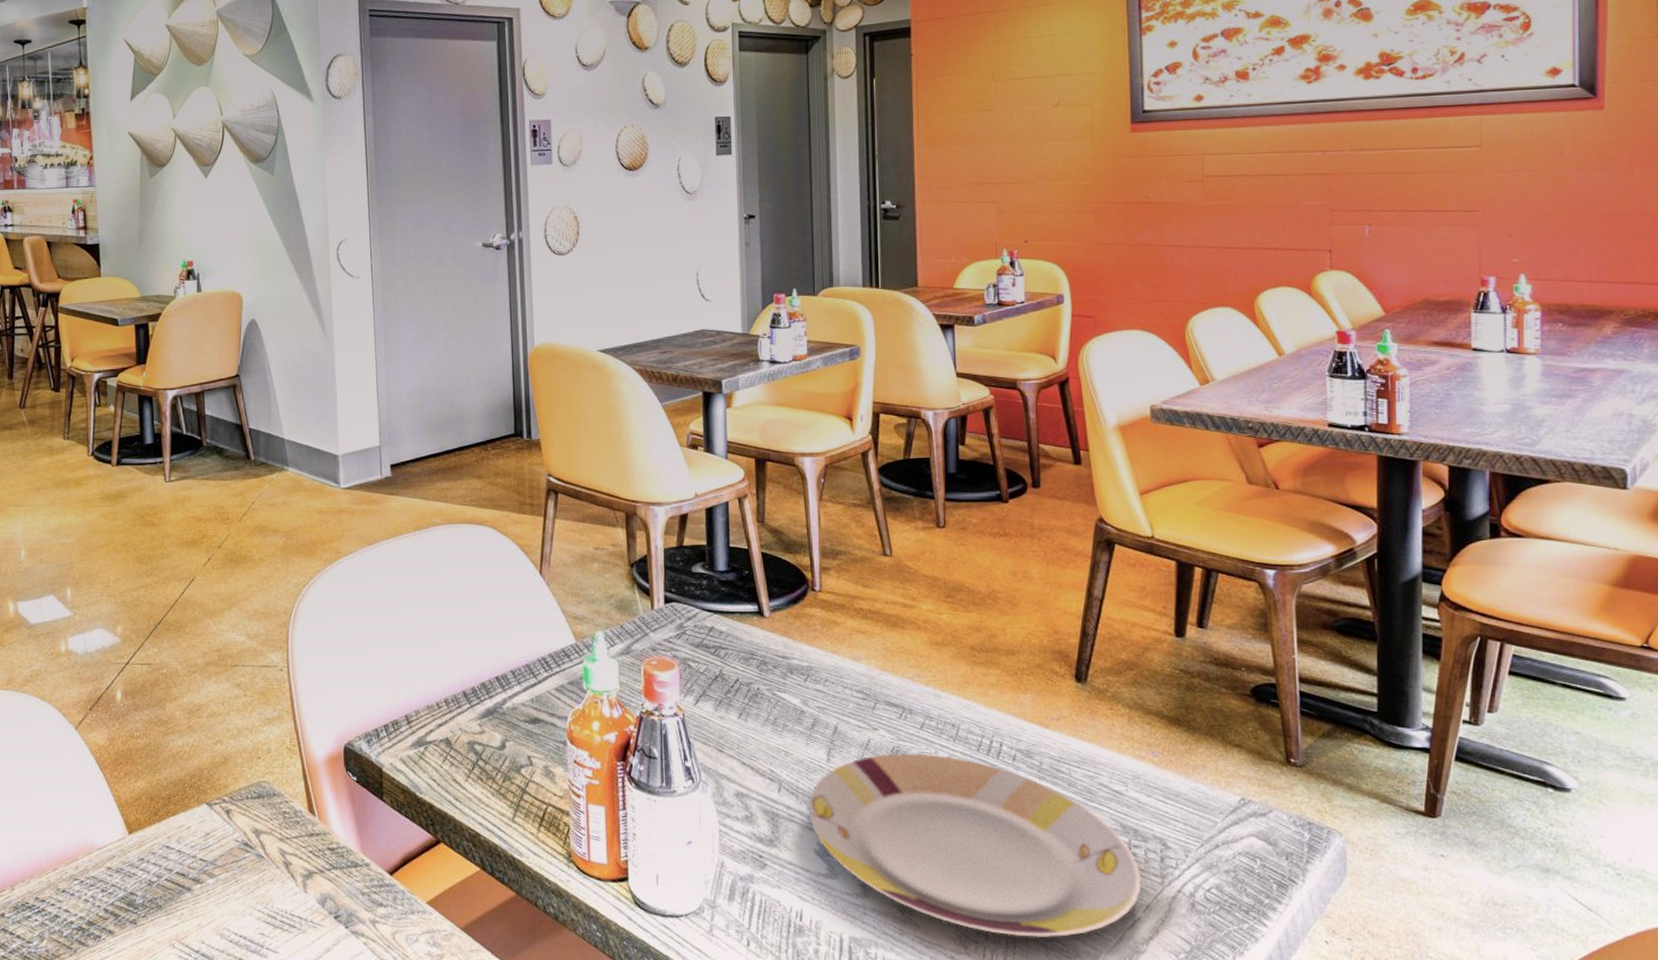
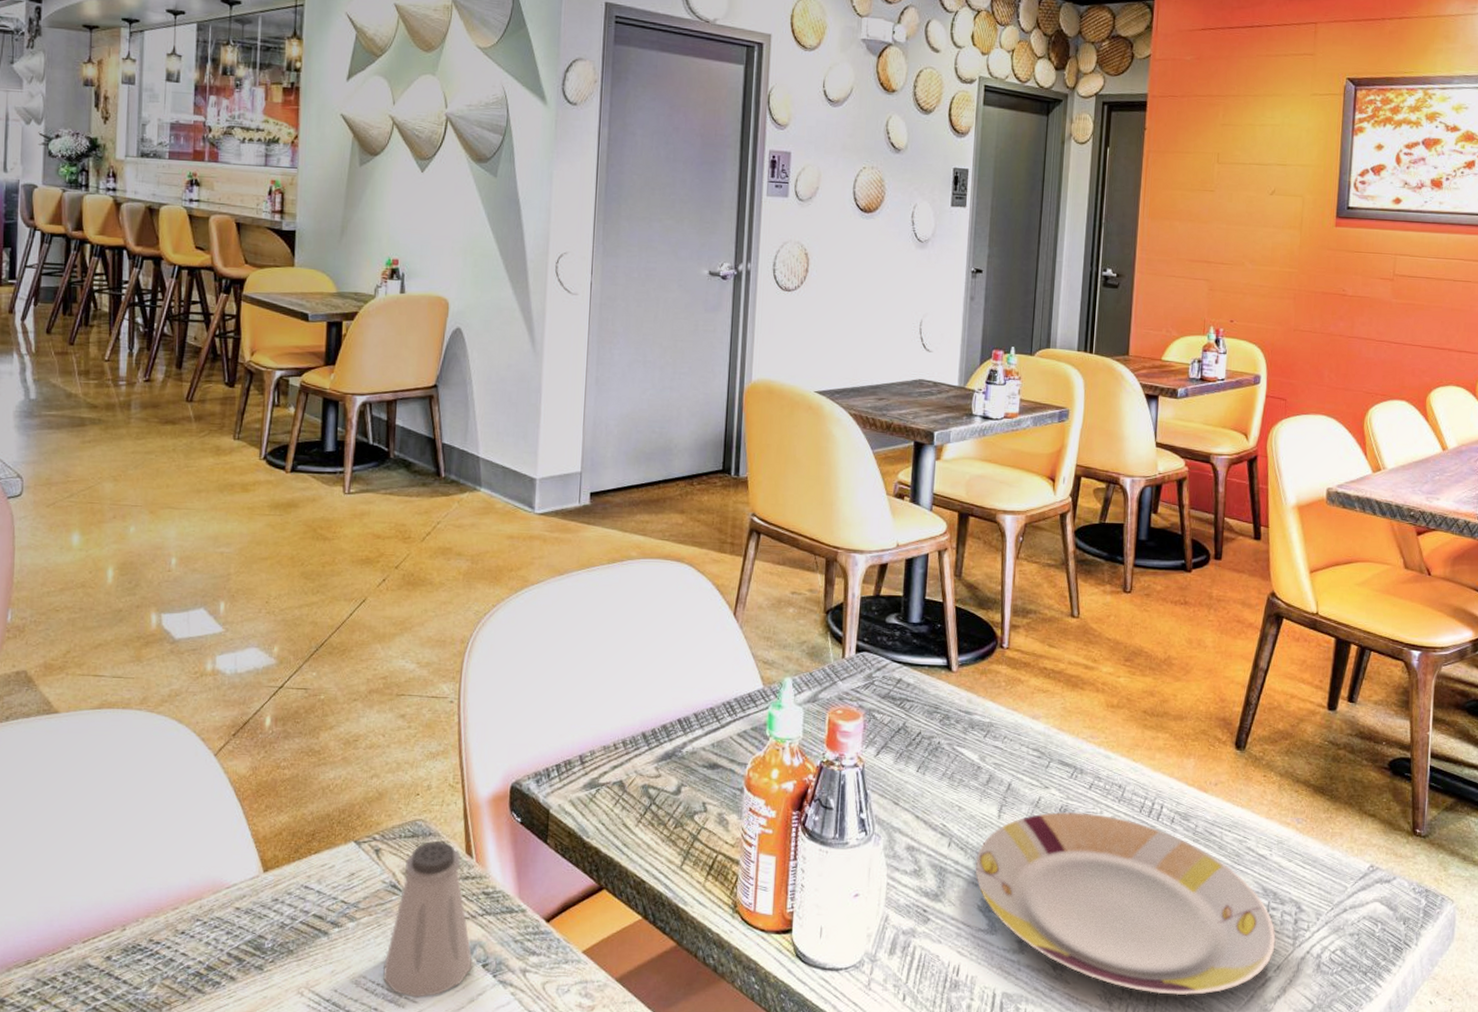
saltshaker: none [244,801,325,949] -> present [383,841,472,999]

